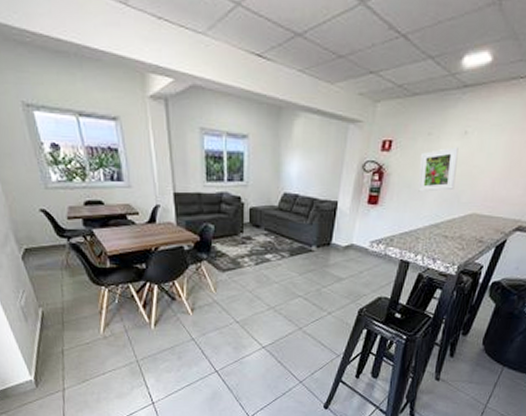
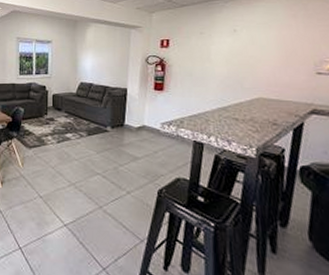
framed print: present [418,147,459,192] -> none [197,42,235,79]

